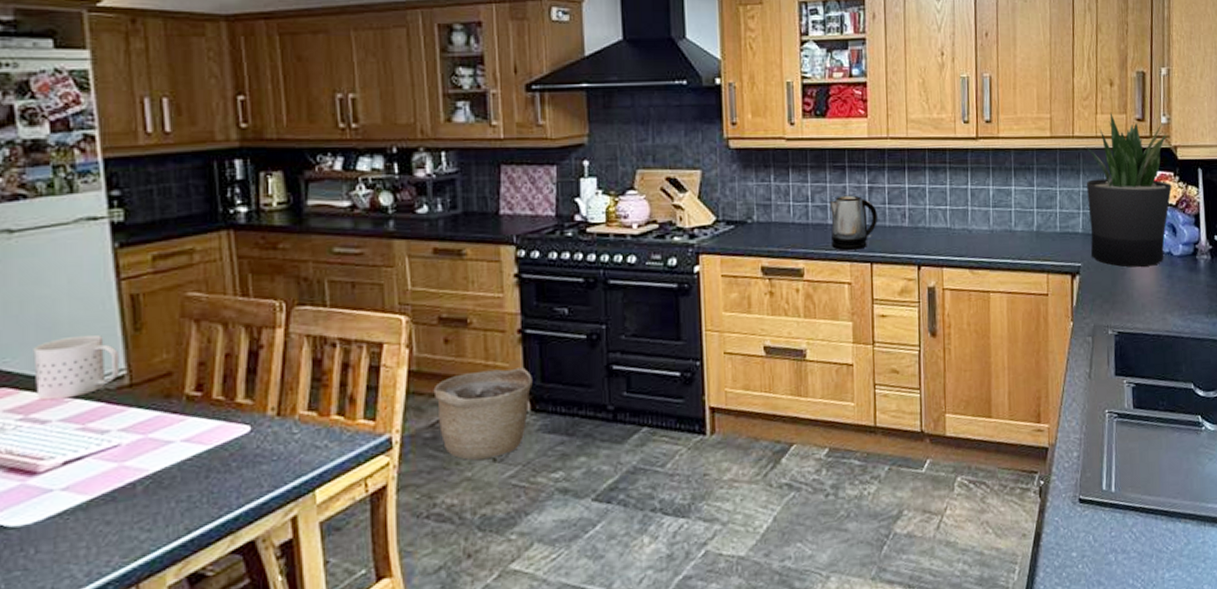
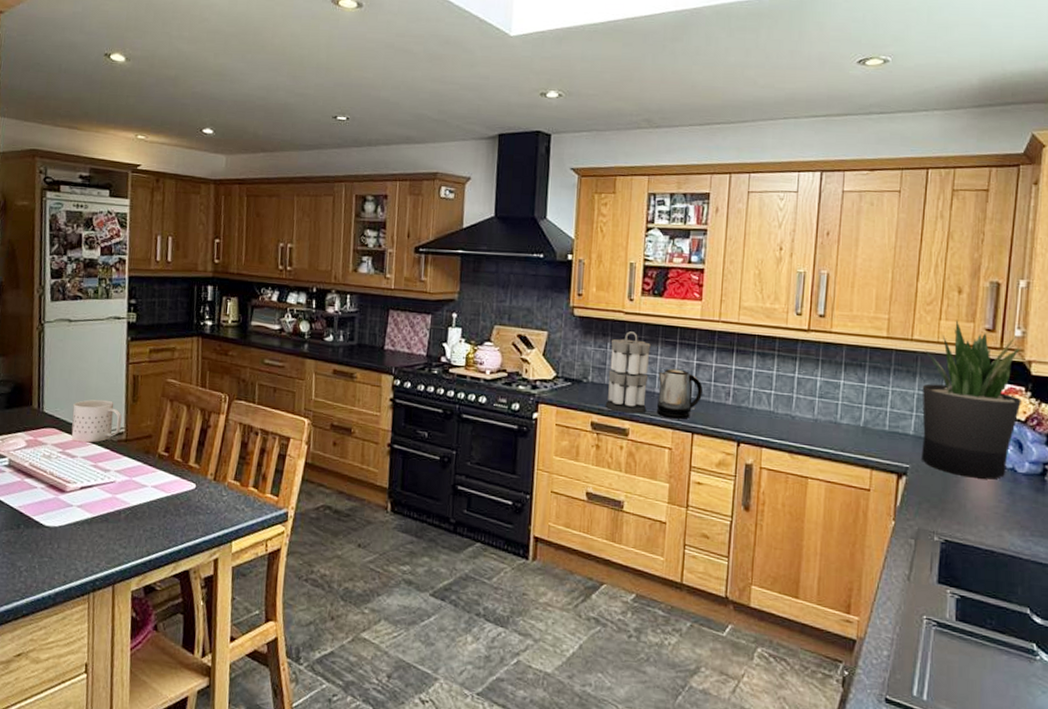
basket: present [433,367,533,461] -> none [321,472,395,544]
spice rack: none [775,159,821,252] -> present [605,331,651,414]

